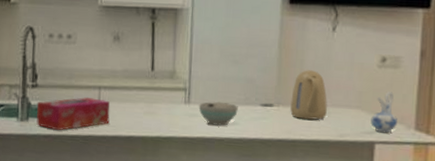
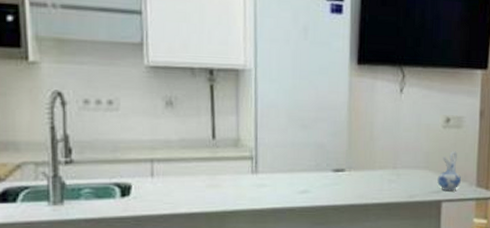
tissue box: present [36,97,110,131] -> none [73,173,166,213]
bowl: present [198,101,238,126] -> none [267,169,309,195]
kettle: present [290,70,327,120] -> none [362,132,397,183]

